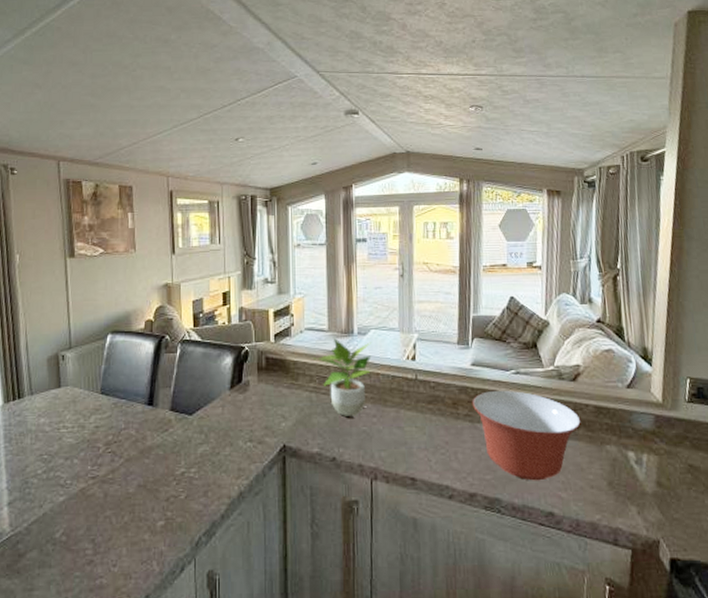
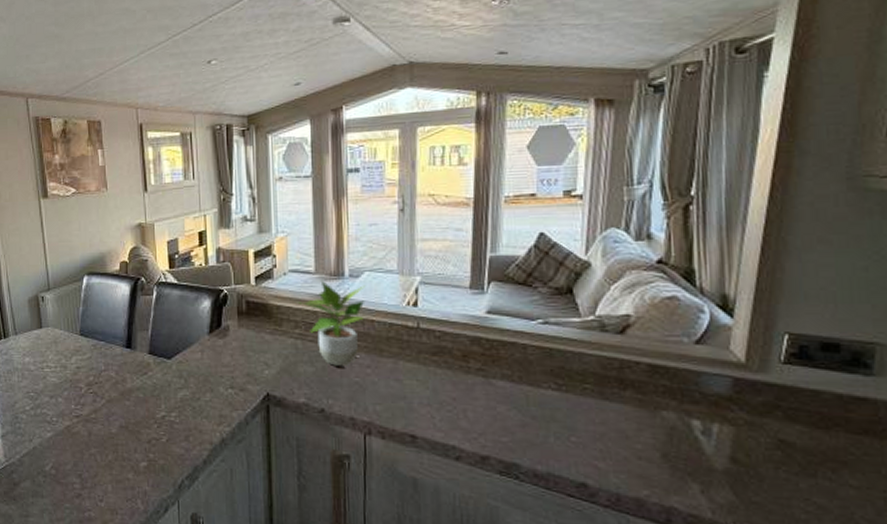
mixing bowl: present [471,391,581,481] -> none [486,343,628,447]

